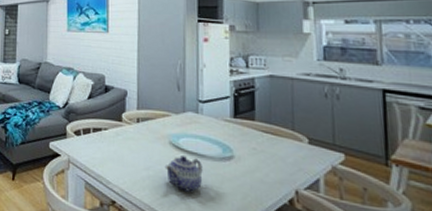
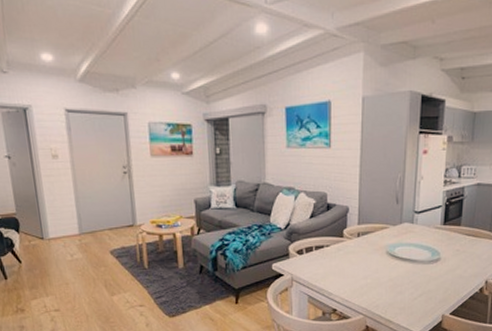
teapot: present [164,156,203,192] -> none [381,263,414,293]

